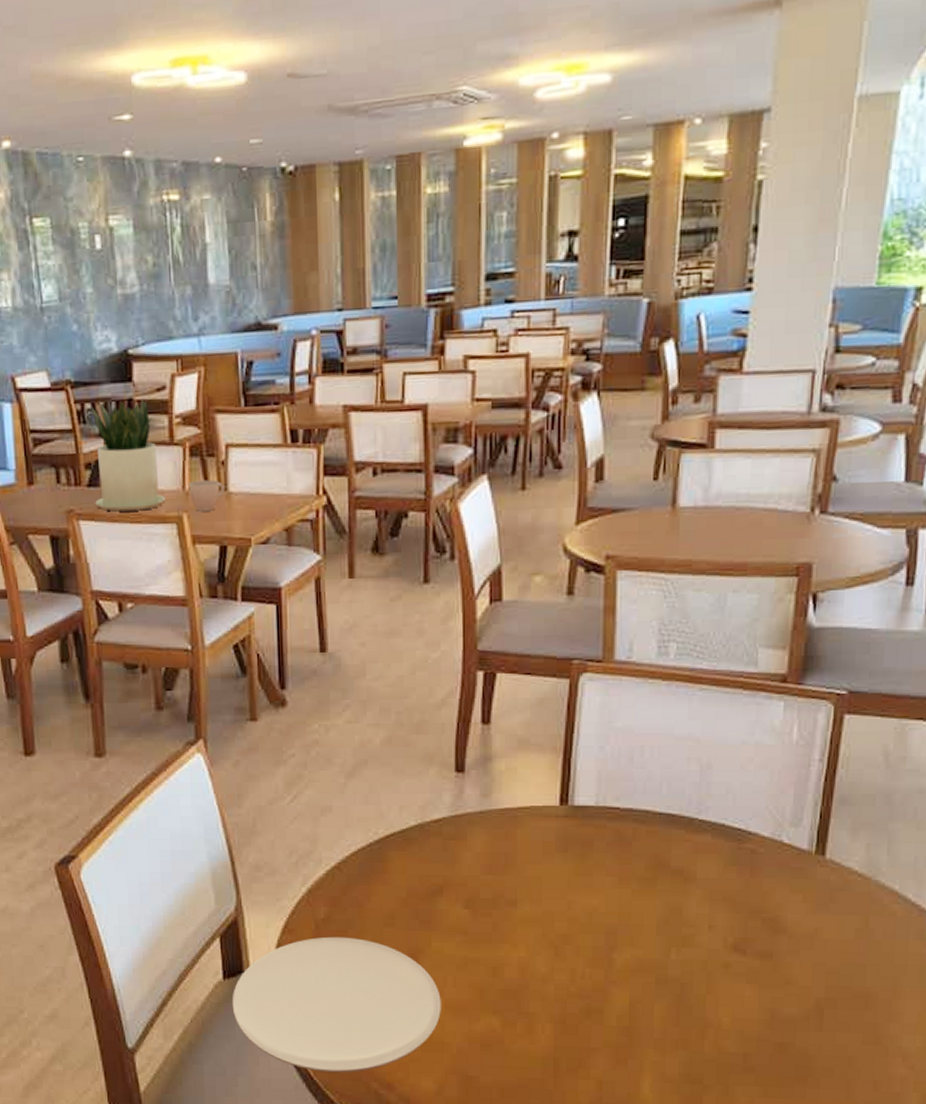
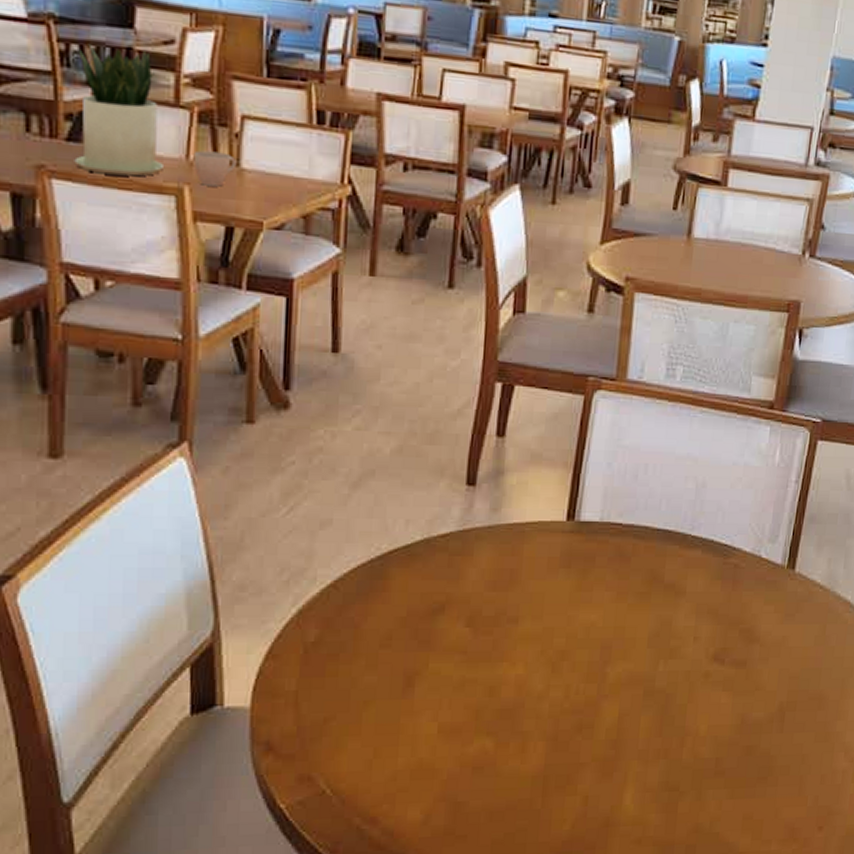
plate: present [231,936,441,1073] -> none [198,661,435,812]

